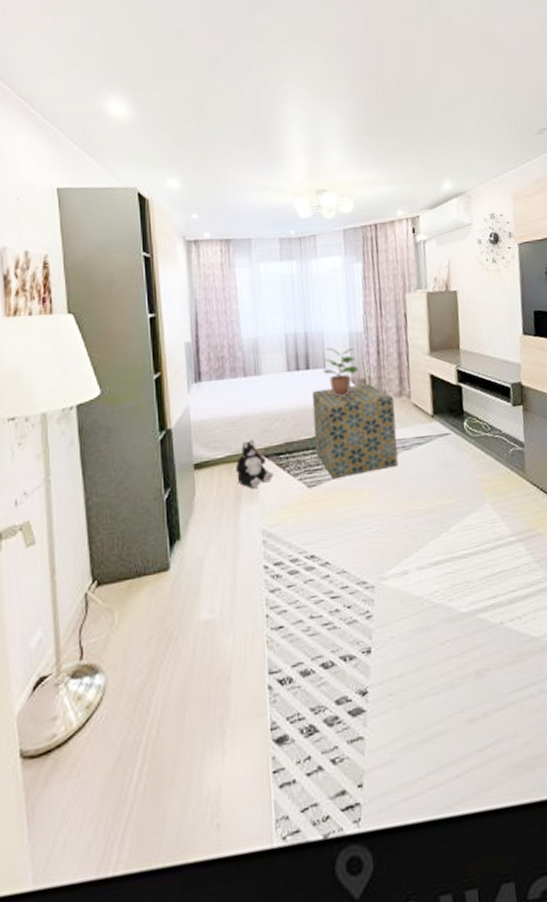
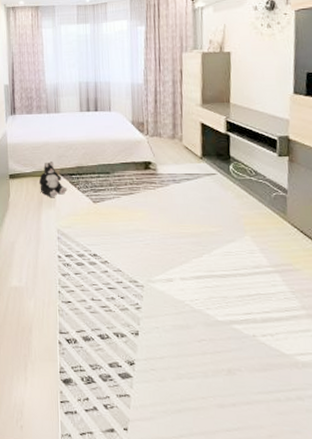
storage ottoman: present [311,383,398,478] -> none [99,126,169,198]
potted plant: present [323,347,359,397] -> none [108,94,139,135]

